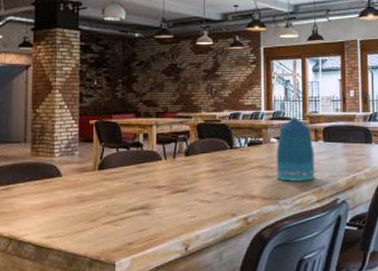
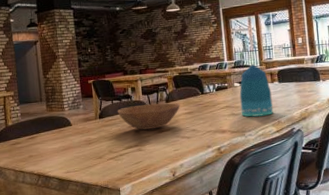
bowl: none [122,155,203,188] -> present [117,102,180,130]

